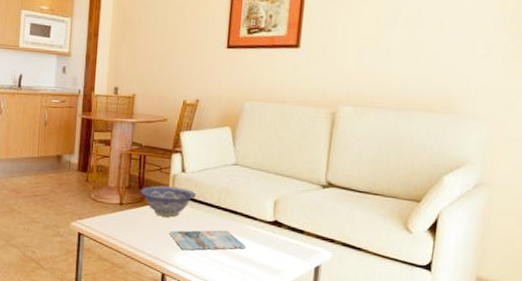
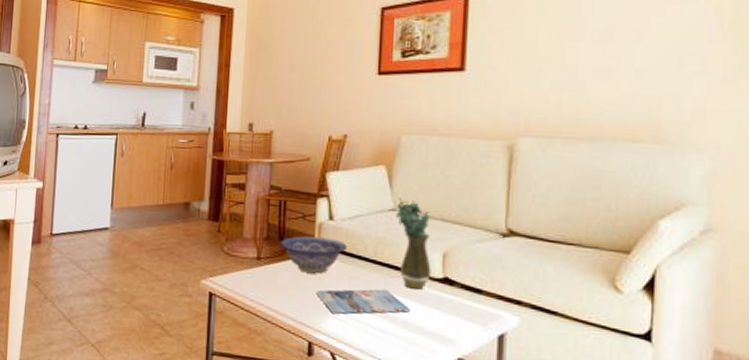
vase: none [237,154,266,230] -> present [396,198,431,290]

